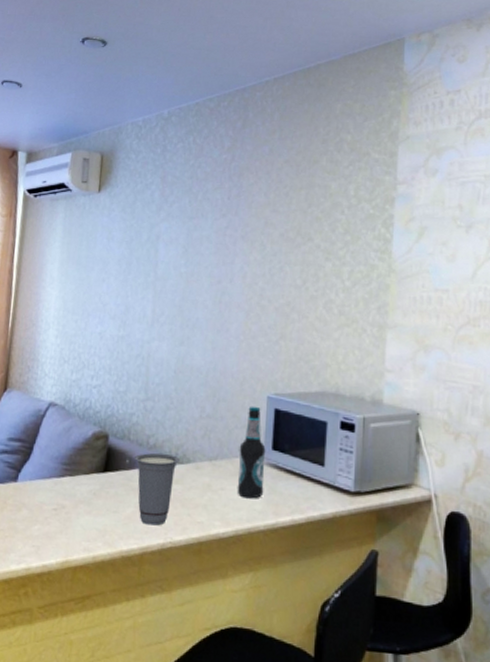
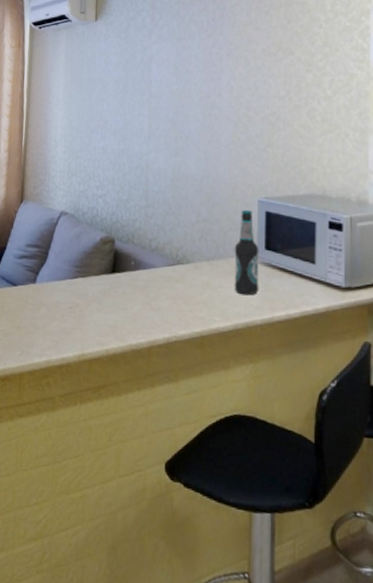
cup: present [135,453,179,526] -> none [139,255,180,321]

